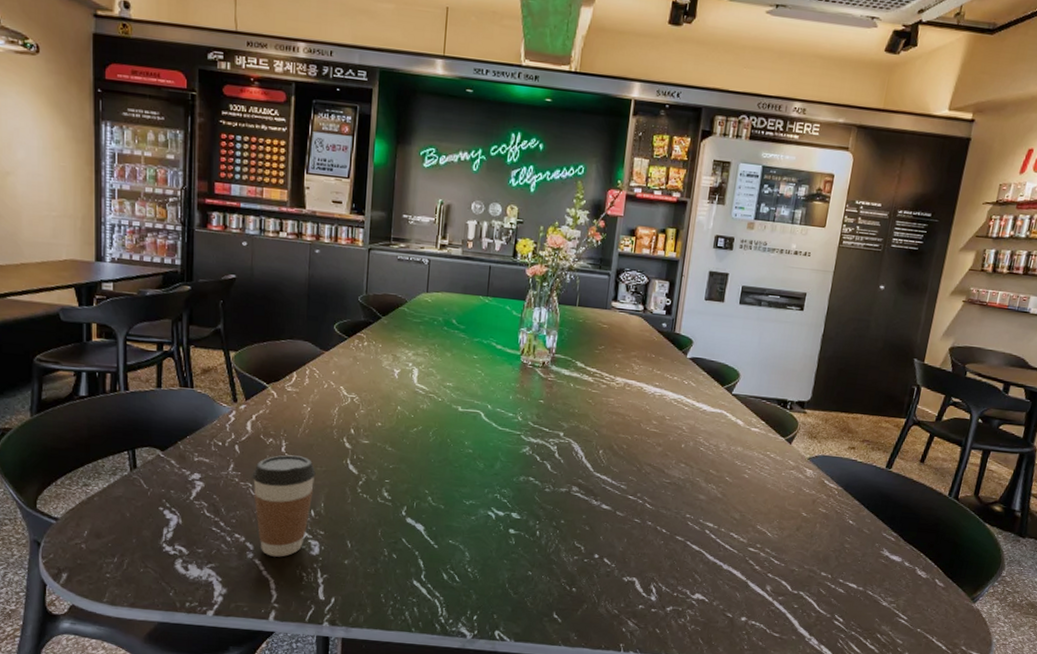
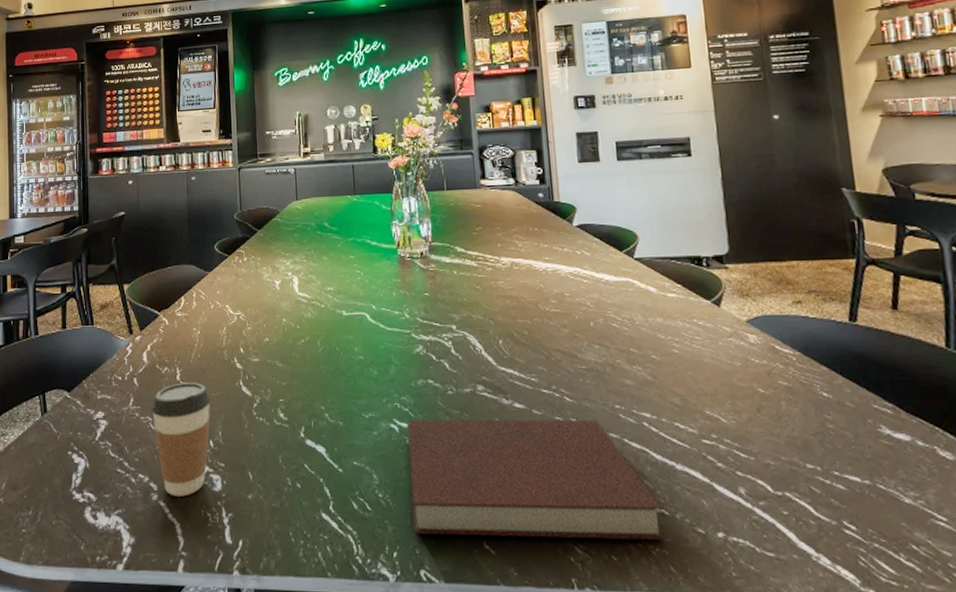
notebook: none [494,510,704,620] -> present [407,420,665,540]

